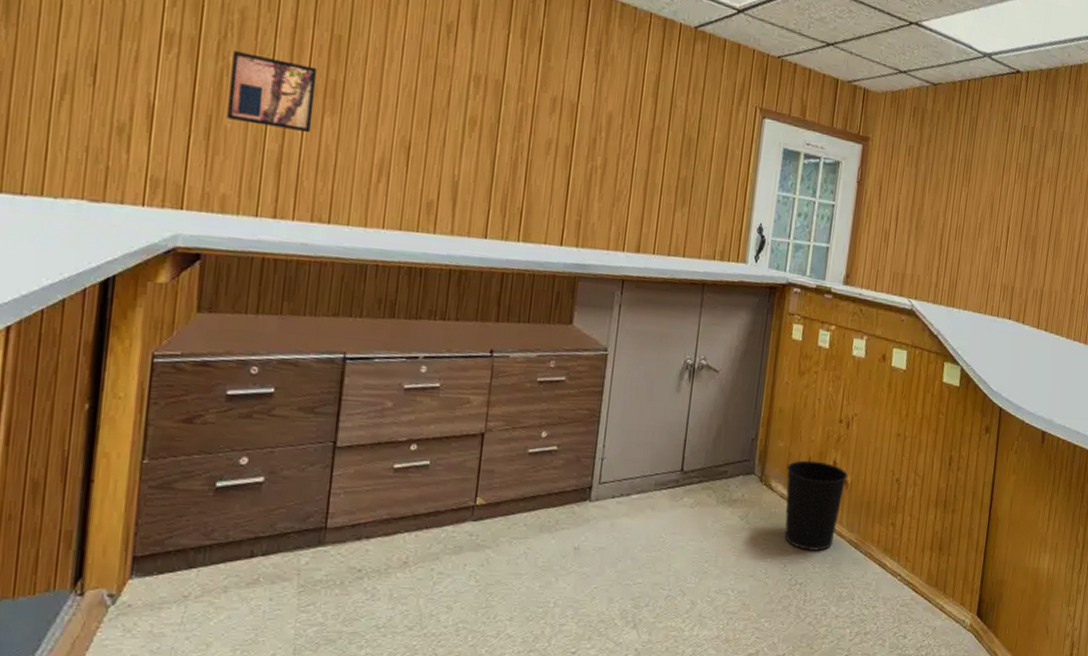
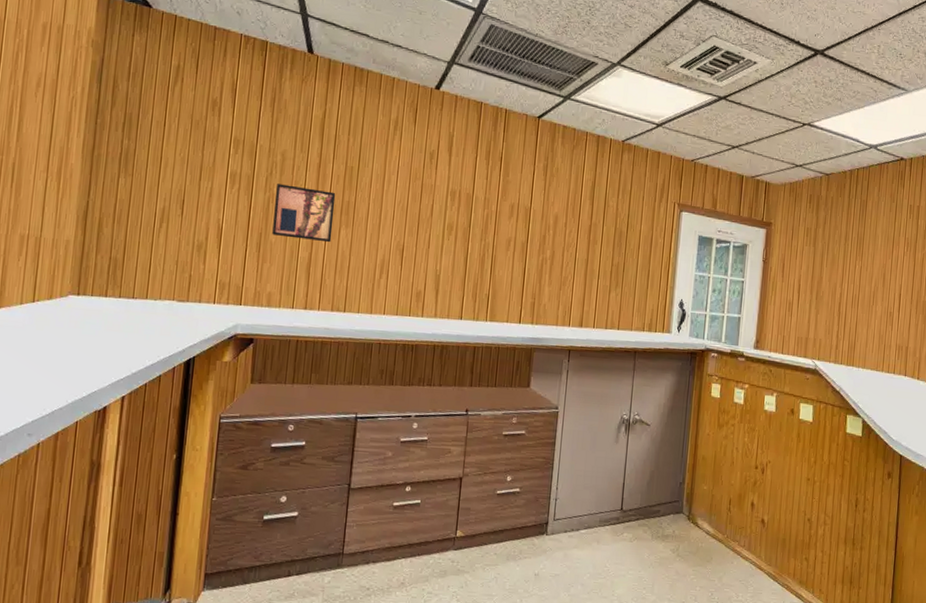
wastebasket: present [784,460,848,551] -> none [710,501,764,582]

